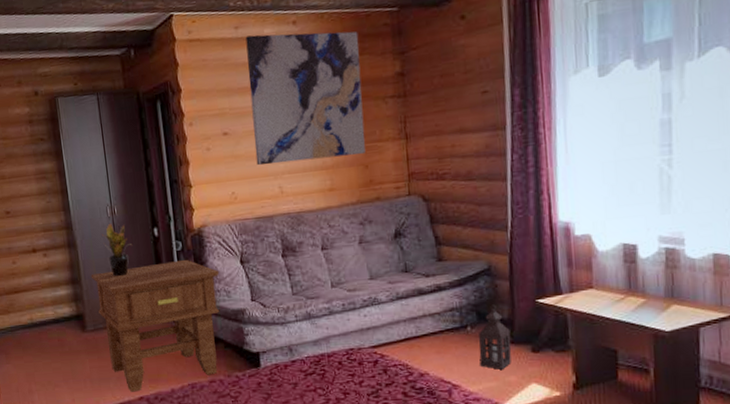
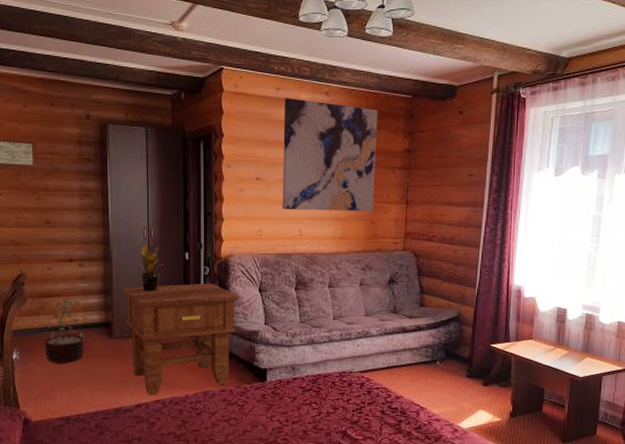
decorative plant: none [16,291,59,364] -> present [44,297,86,363]
lantern: present [478,304,512,370] -> none [443,345,469,397]

